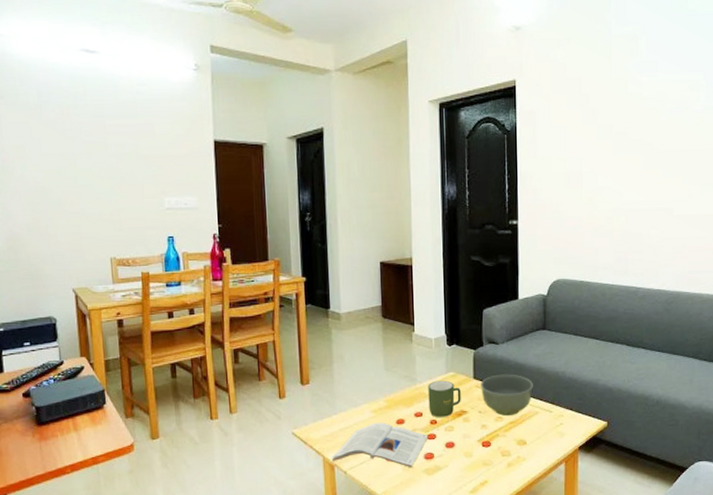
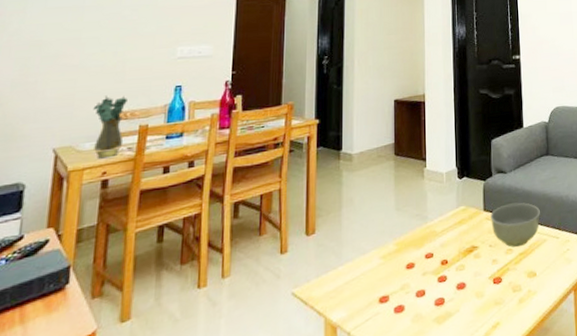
vase: none [99,242,130,301] -> present [93,95,127,159]
magazine: present [332,422,428,468] -> none [335,268,439,321]
mug: present [428,380,461,418] -> none [439,215,472,258]

